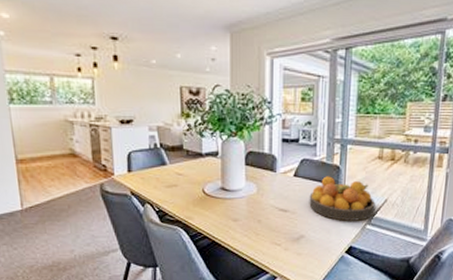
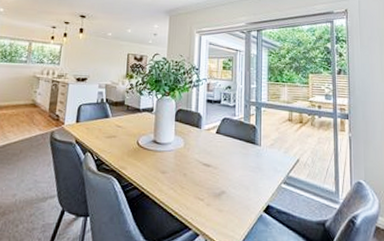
fruit bowl: present [309,176,375,221] -> none [229,134,289,179]

